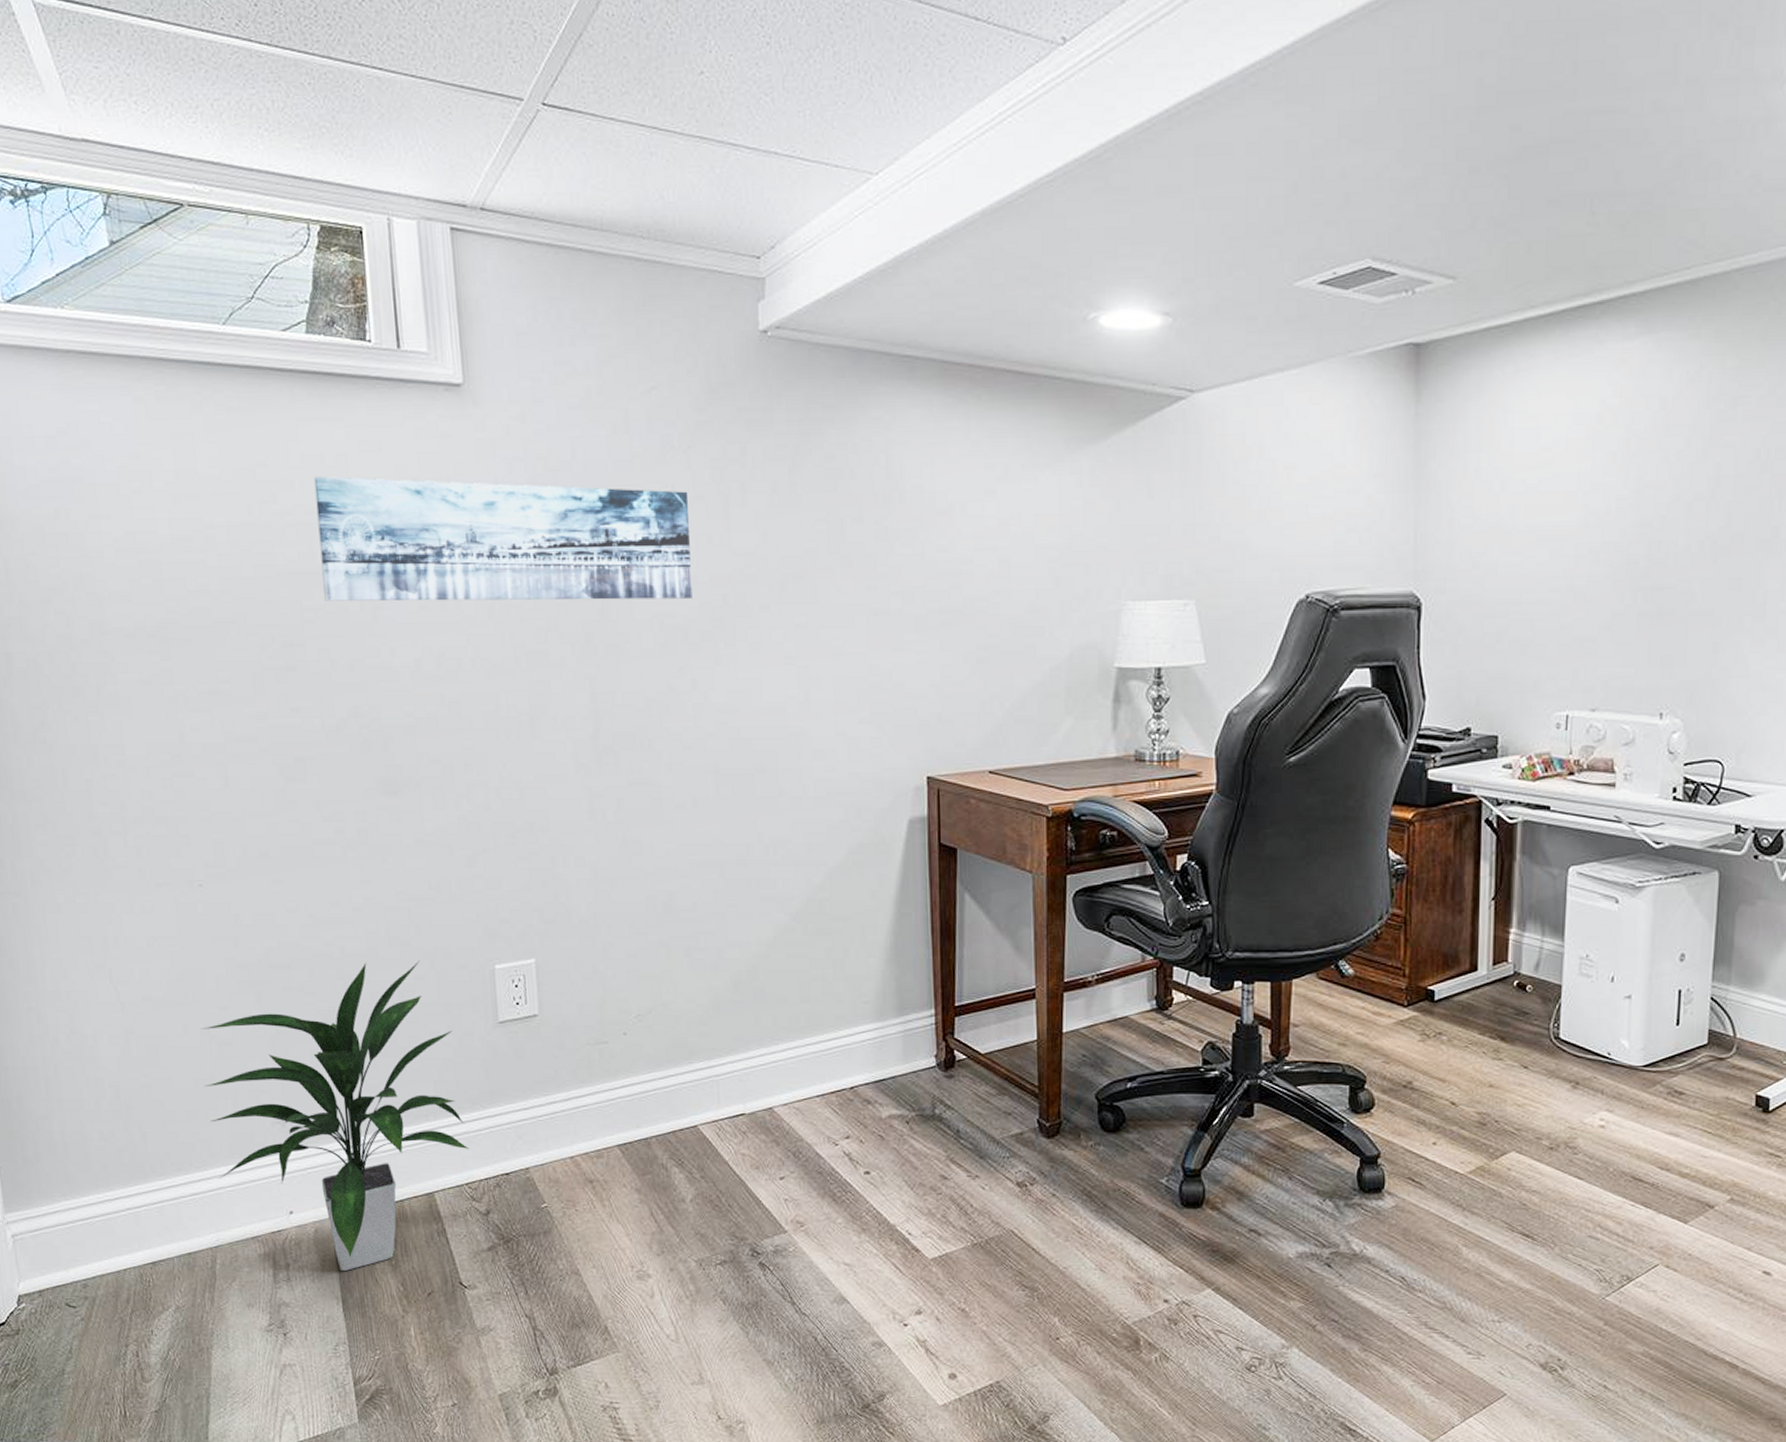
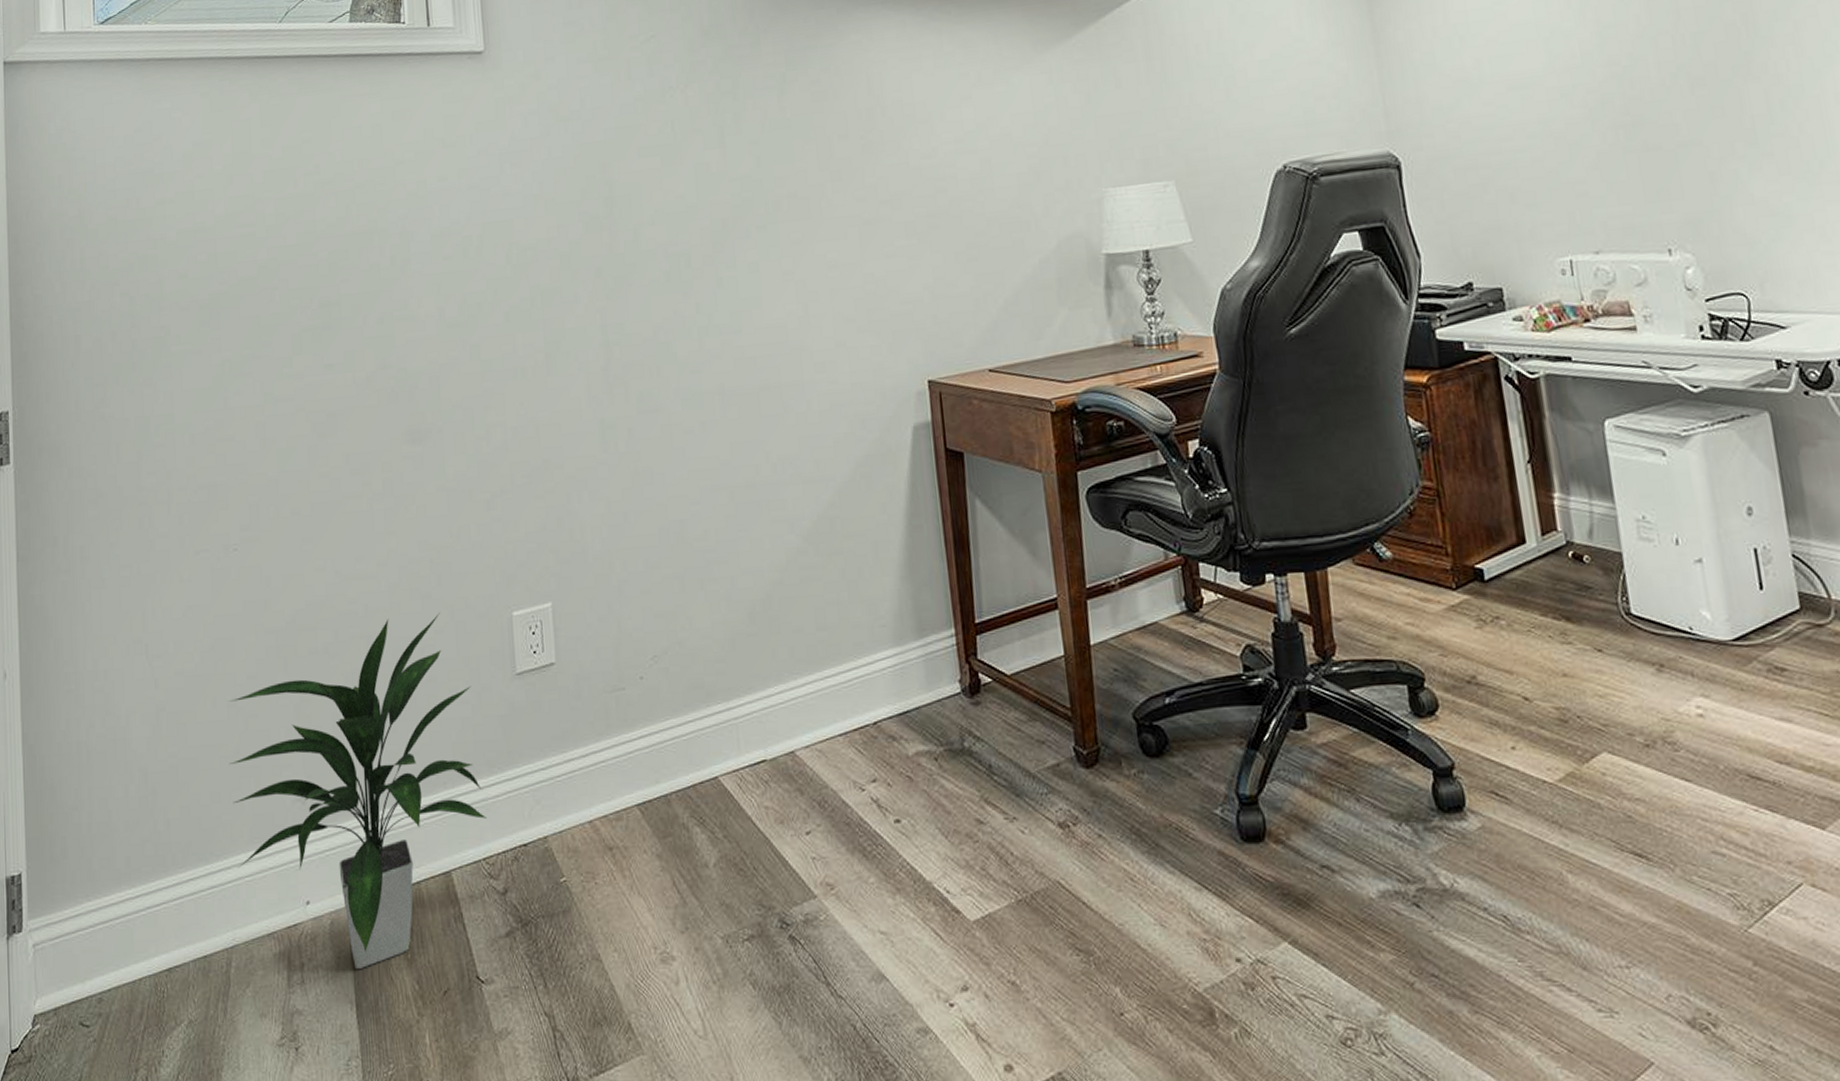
wall art: present [314,476,692,601] -> none [353,126,694,260]

